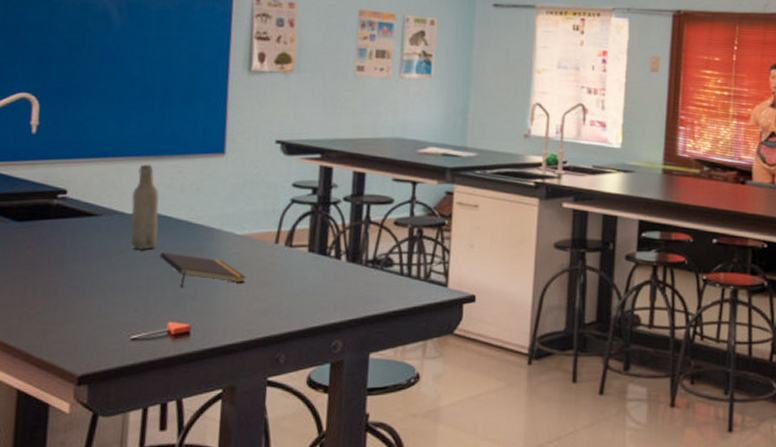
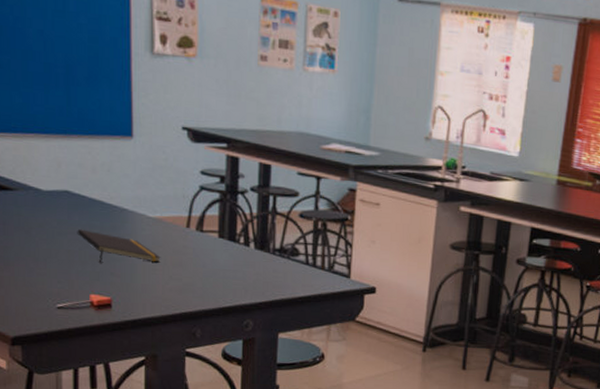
bottle: present [130,164,160,250] -> none [44,142,74,226]

